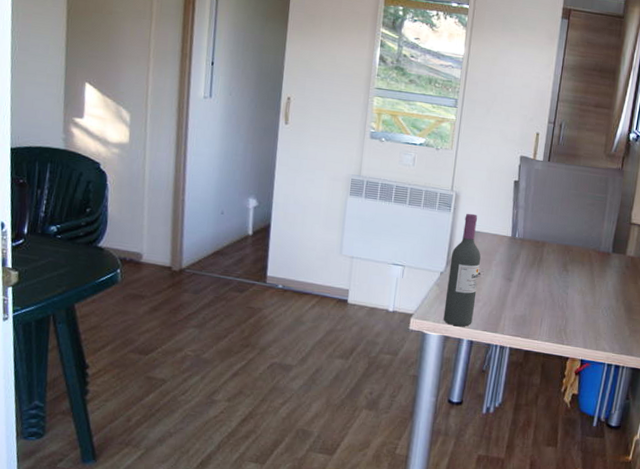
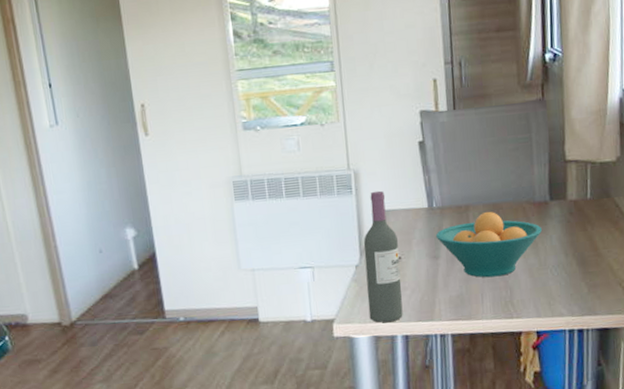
fruit bowl: none [512,250,602,307] -> present [435,211,543,278]

